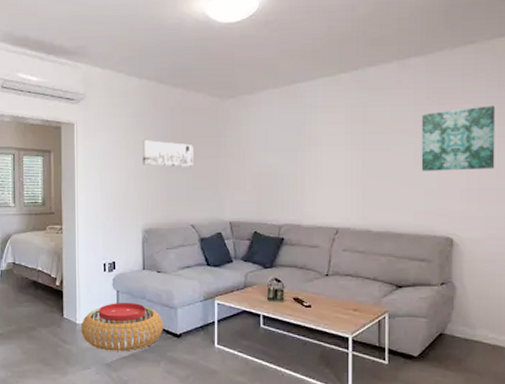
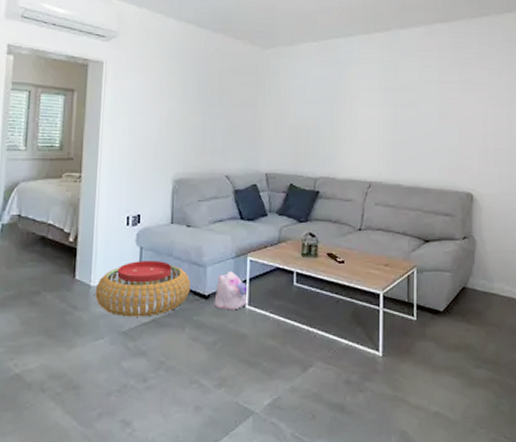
wall art: present [142,140,193,167] -> none [177,84,231,115]
plush toy: none [185,313,217,349] -> present [214,272,248,310]
wall art: present [421,105,496,171] -> none [445,72,507,130]

